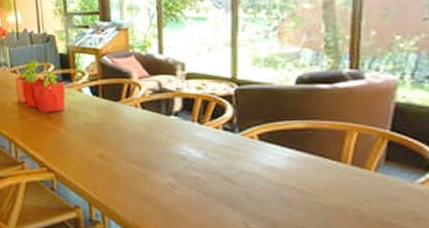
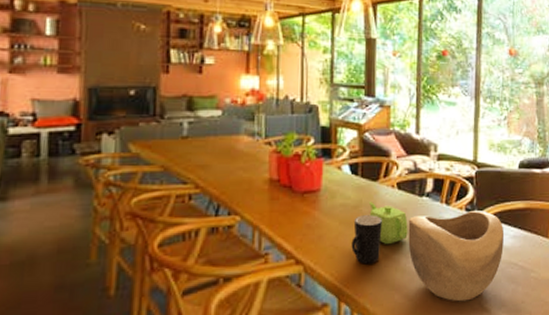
mug: none [97,132,128,176] -> present [351,215,382,265]
teapot: none [111,120,156,160] -> present [368,202,408,245]
decorative bowl: none [155,130,275,219] -> present [408,211,504,302]

